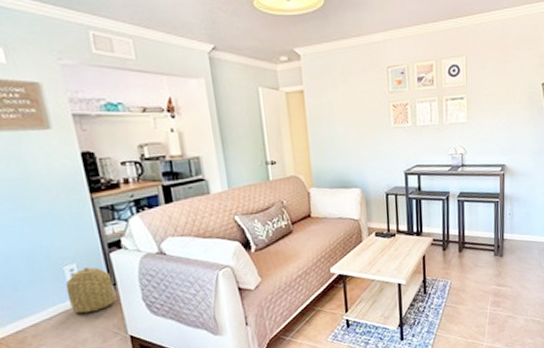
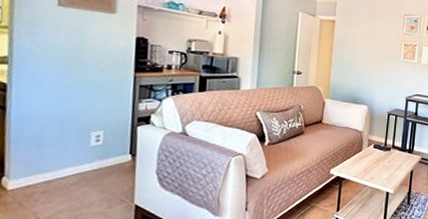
basket: present [65,267,116,314] -> none [86,135,133,178]

